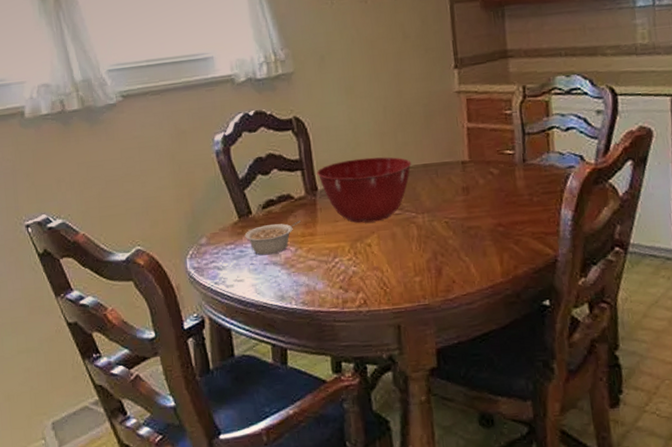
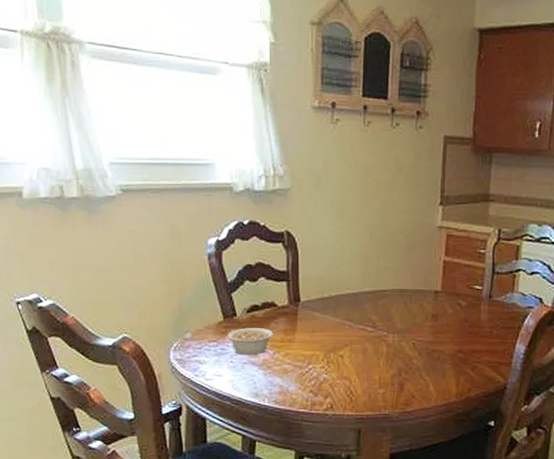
mixing bowl: present [317,157,412,223] -> none [301,277,389,336]

